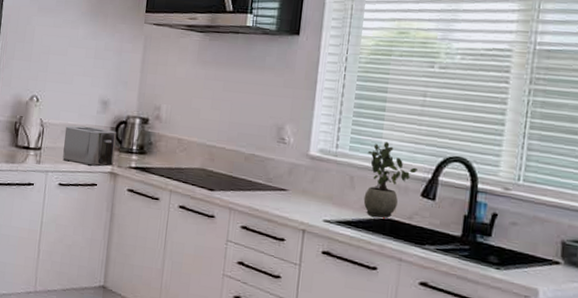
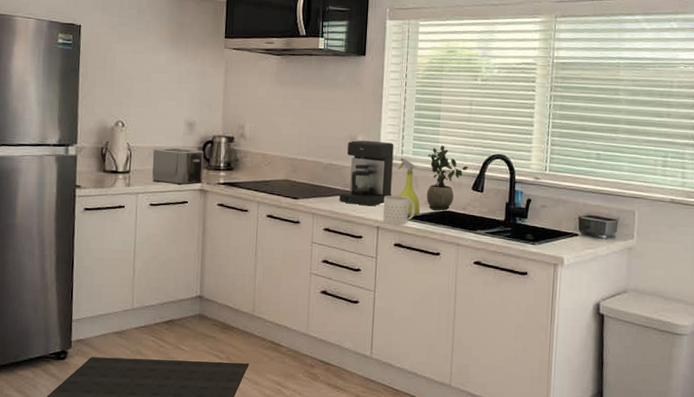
coffee maker: none [260,129,328,206] -> present [339,140,394,206]
mug: none [310,194,349,231] -> present [382,195,415,226]
spray bottle: none [330,153,356,222] -> present [397,157,420,216]

